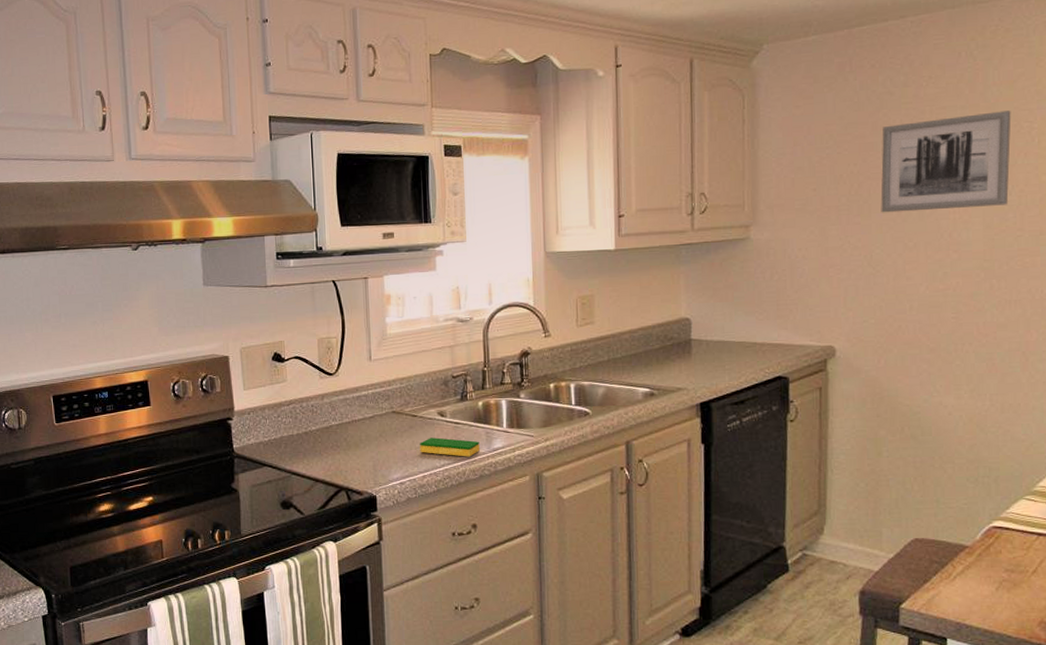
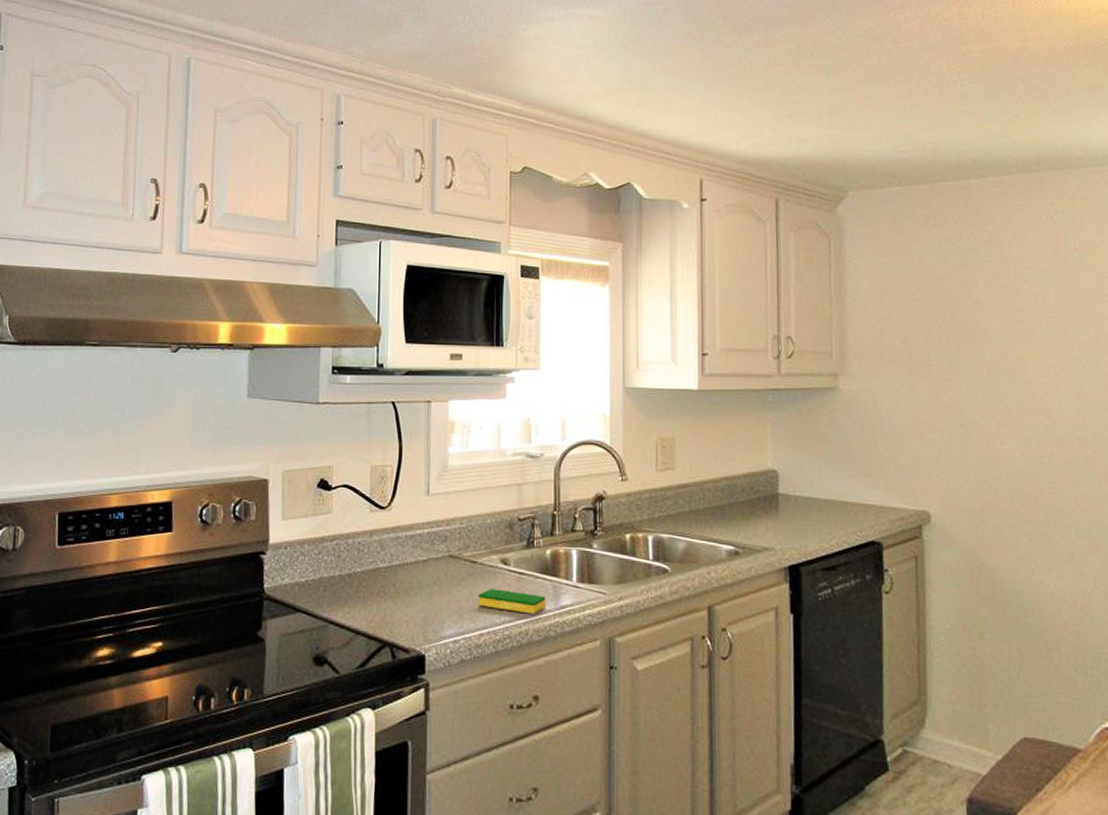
wall art: present [880,110,1011,213] -> none [968,277,1097,373]

